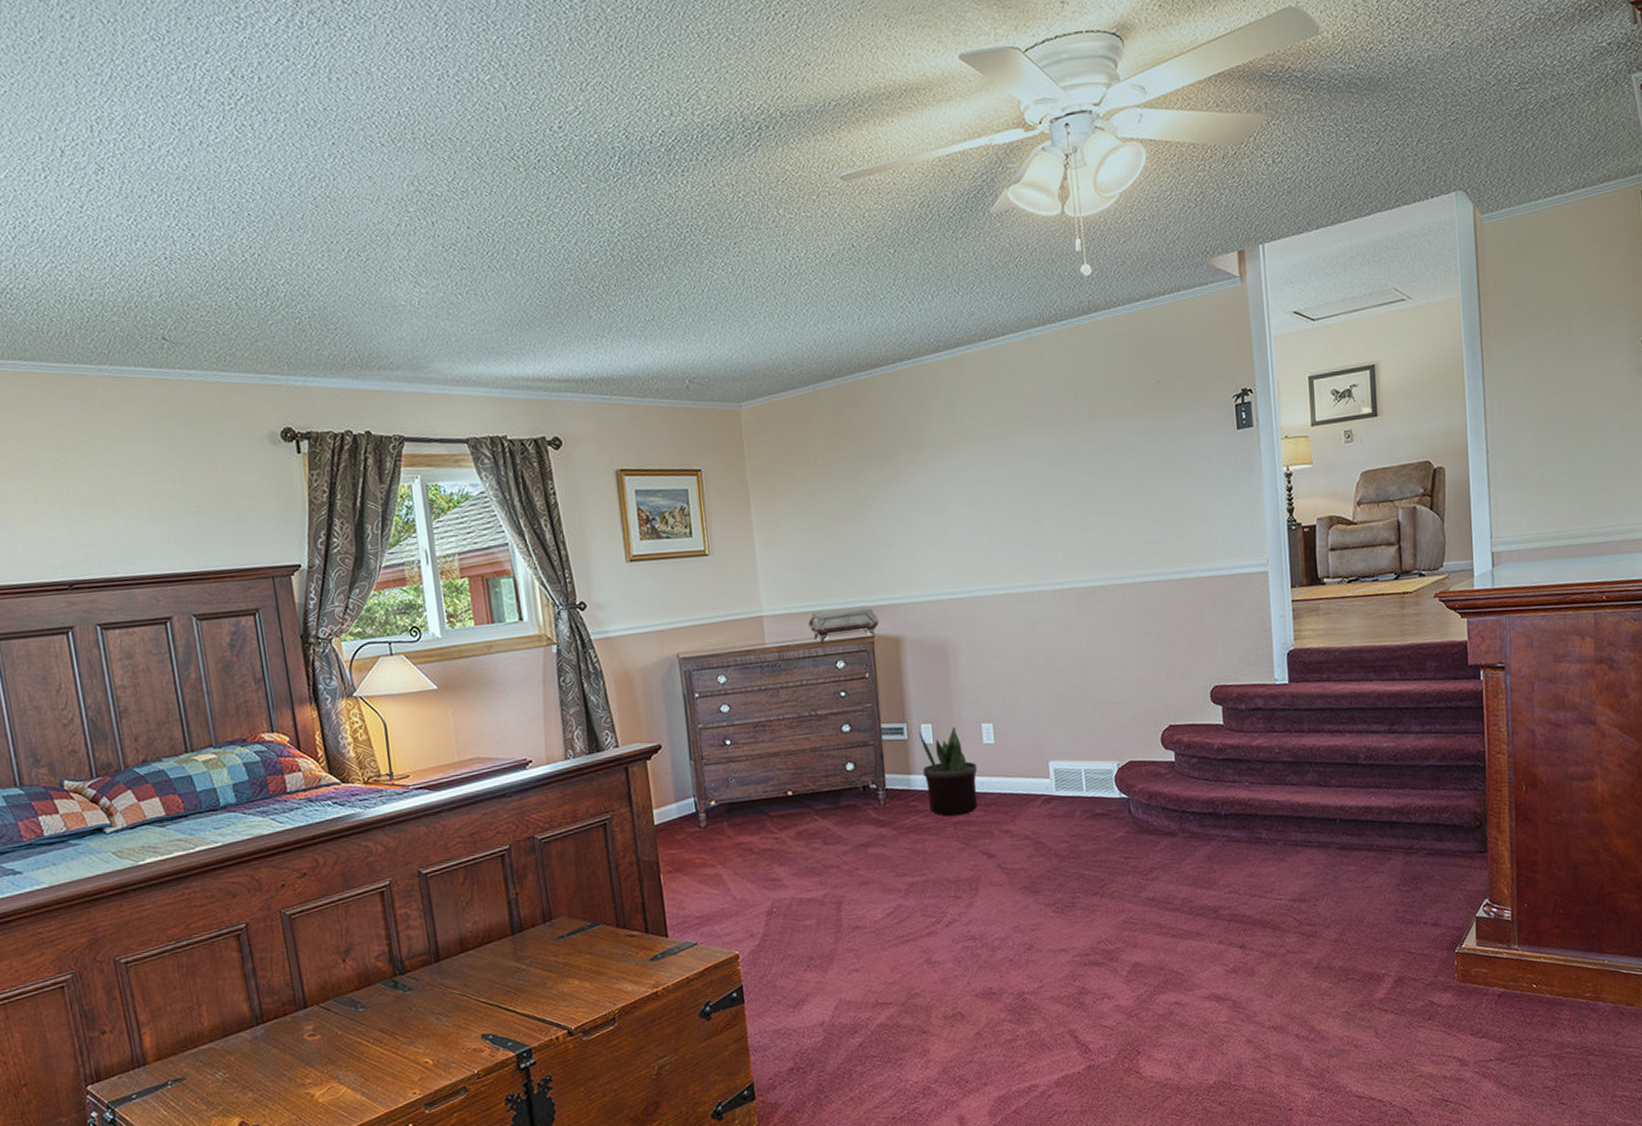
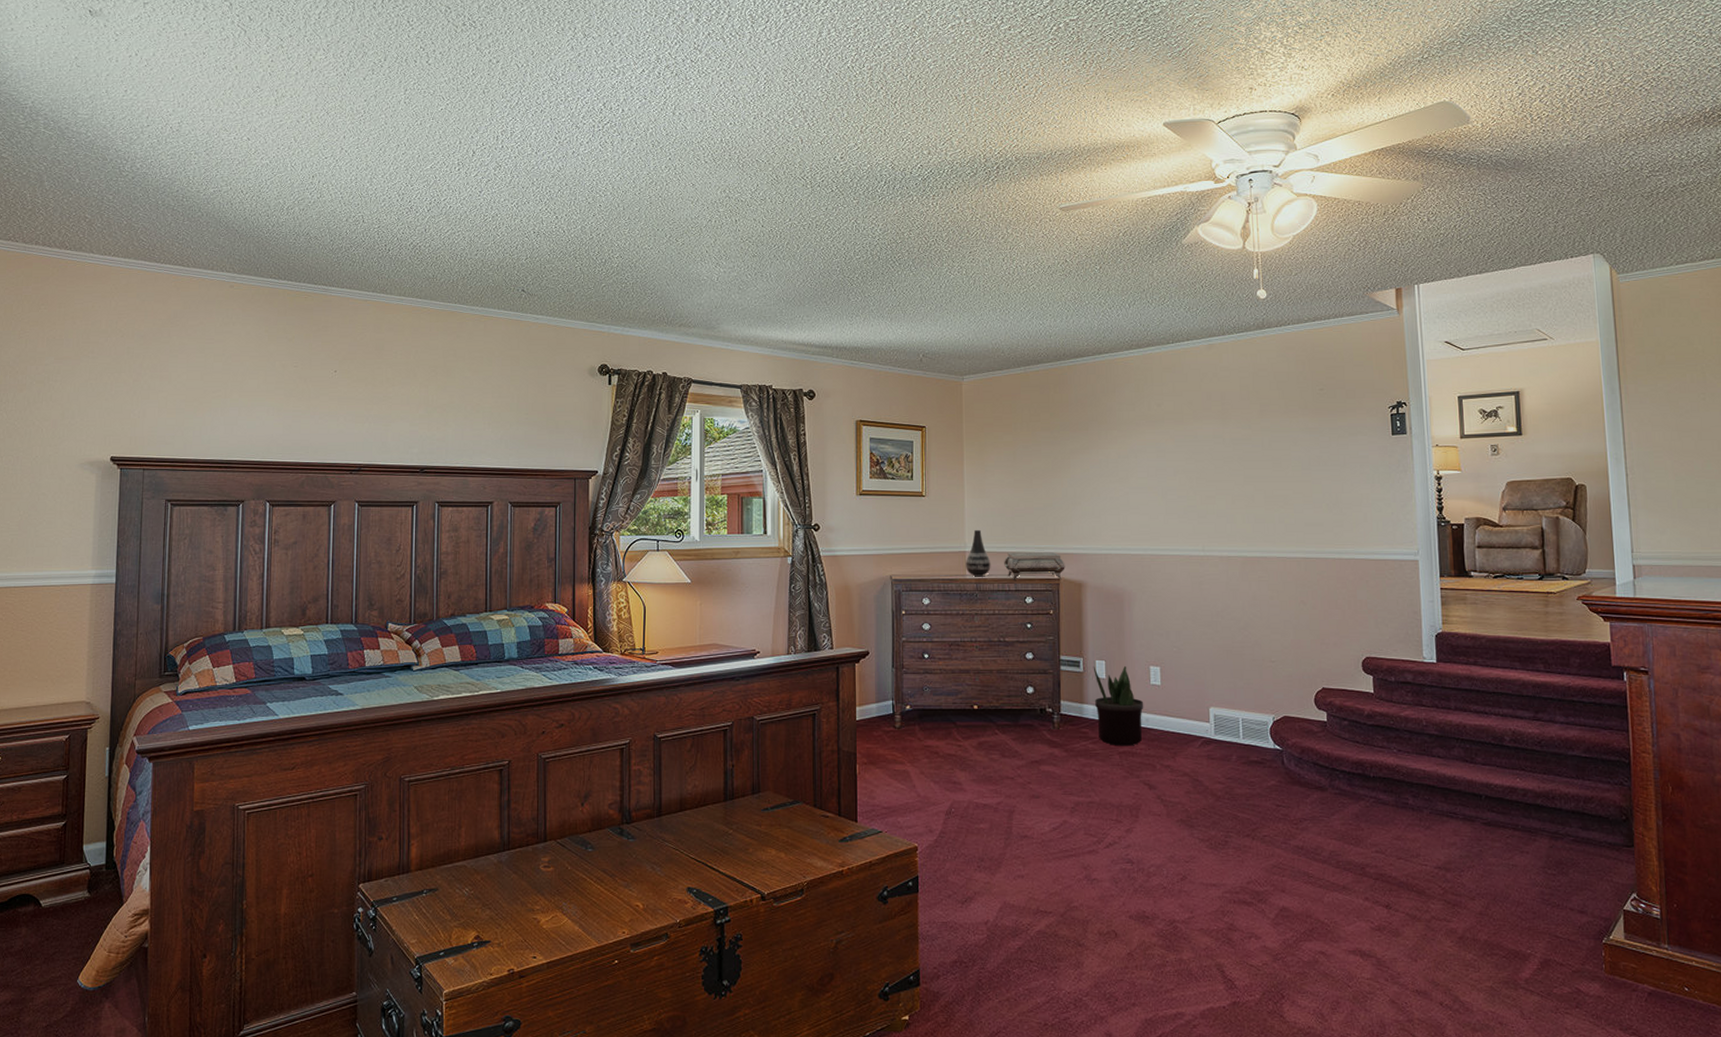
vase: none [763,588,794,645] -> present [965,529,991,577]

